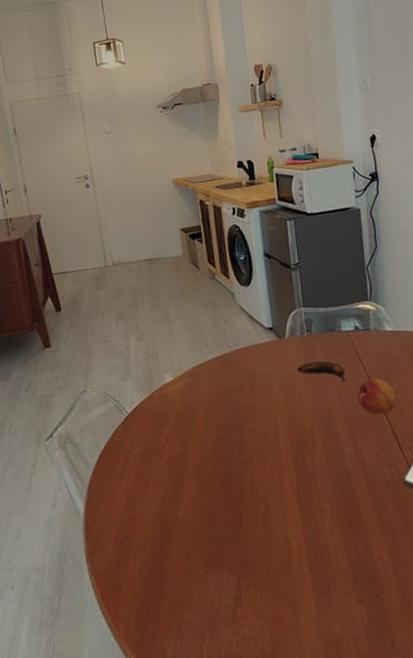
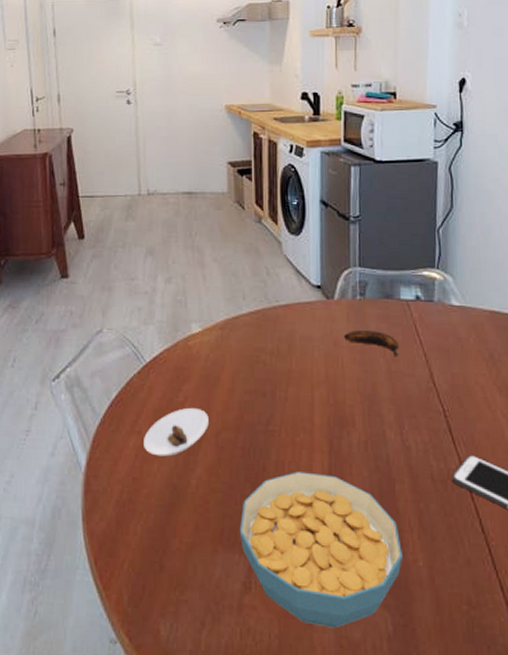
saucer: none [133,448,189,496] -> present [144,407,209,457]
cereal bowl: none [226,492,370,627] -> present [240,471,402,629]
fruit: present [357,378,397,415] -> none [409,357,455,400]

